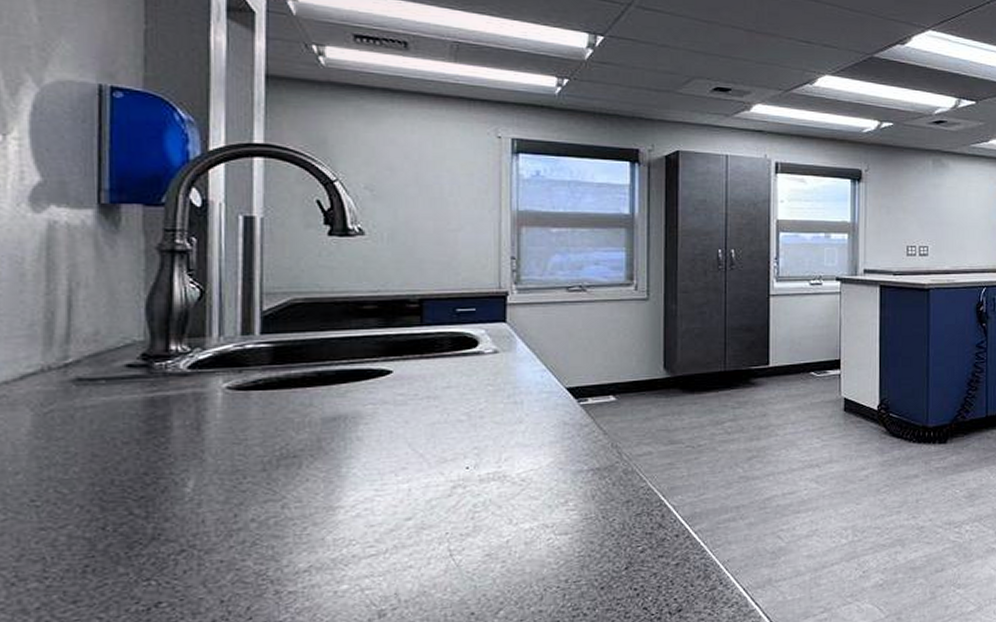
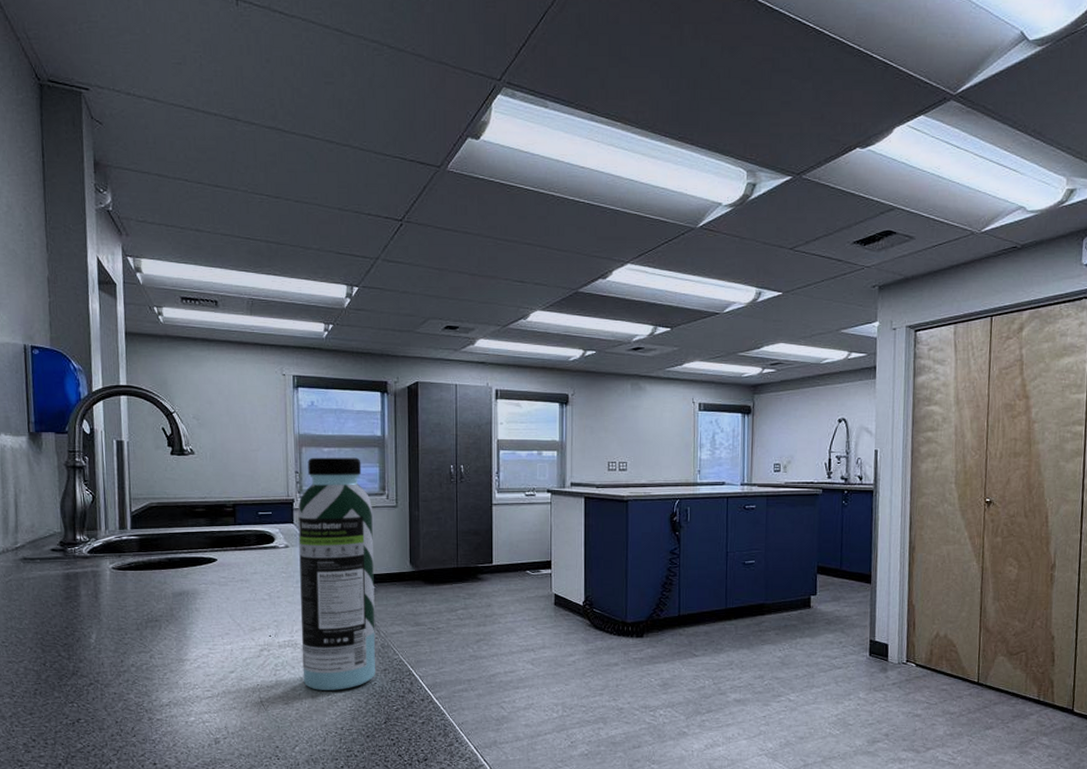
water bottle: none [512,239,616,534] -> present [297,457,376,690]

